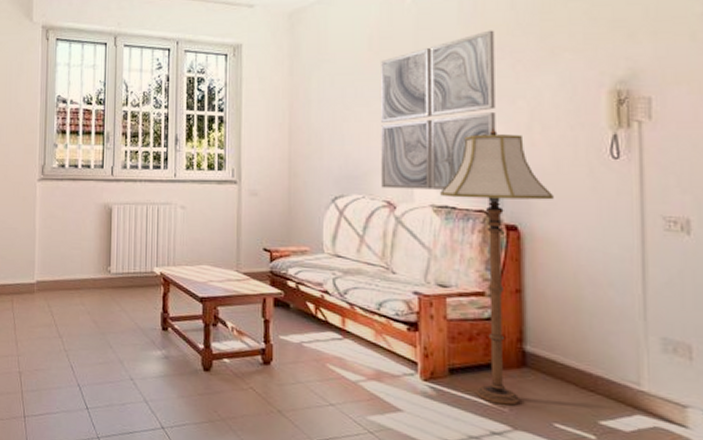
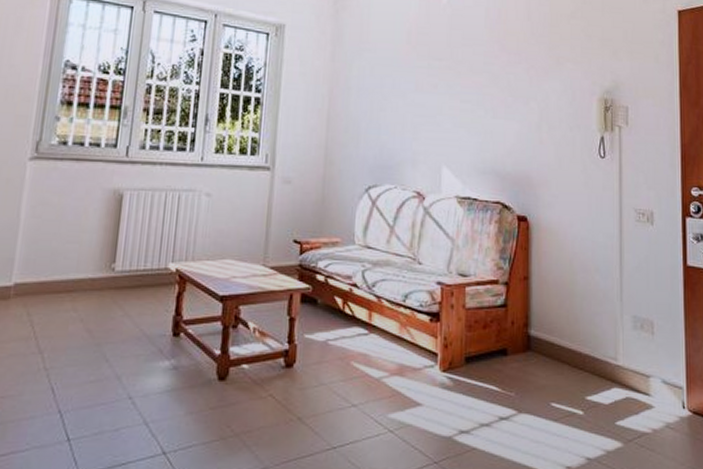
wall art: present [381,30,496,190] -> none [413,36,514,182]
floor lamp: present [440,128,554,406] -> none [464,126,556,389]

